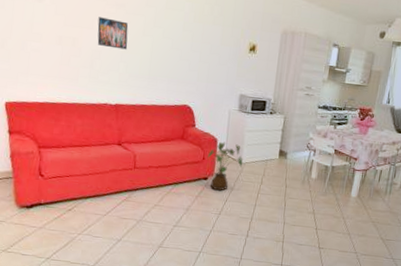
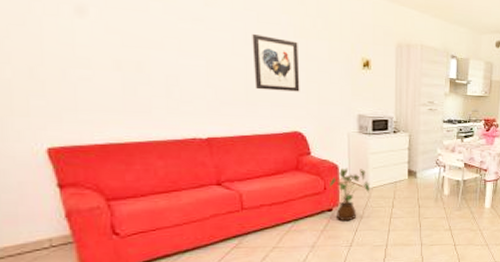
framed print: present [97,17,129,50] -> none [169,34,214,73]
wall art: none [157,18,196,70] -> present [252,34,300,92]

